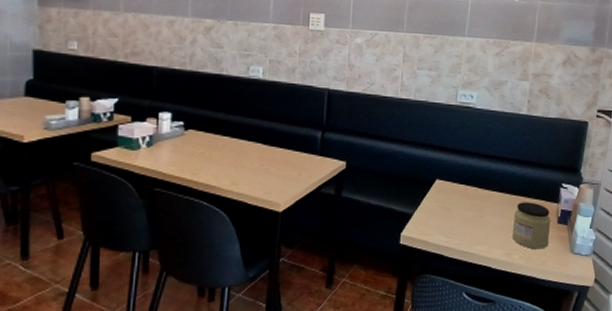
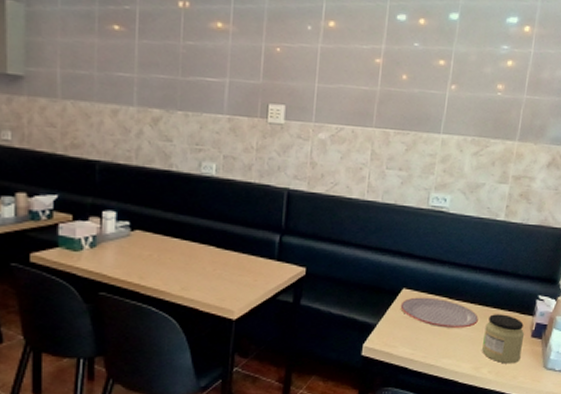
plate: none [434,187,507,216] -> present [400,297,478,328]

